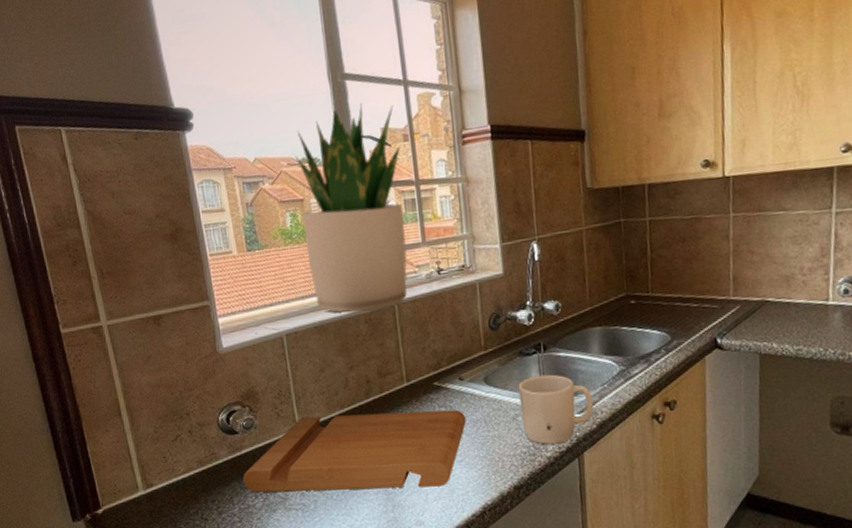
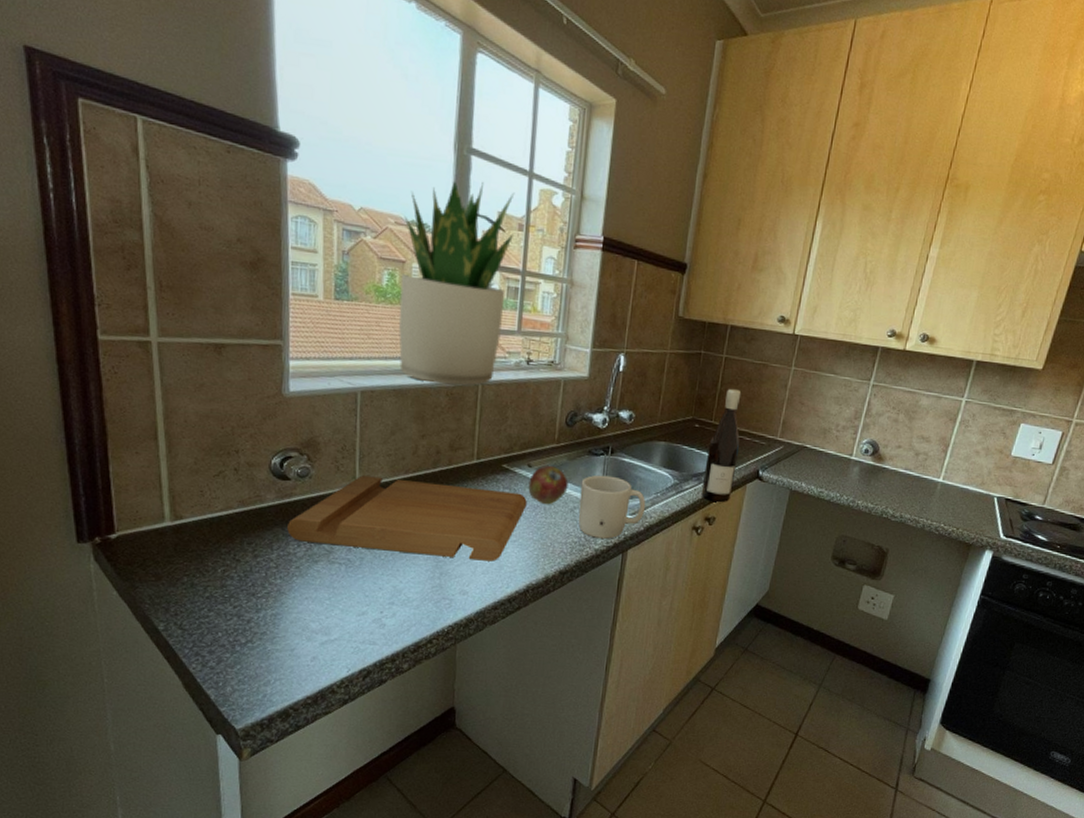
fruit: none [463,375,506,418] -> present [528,466,569,505]
bottle: none [651,252,690,384] -> present [701,388,742,503]

